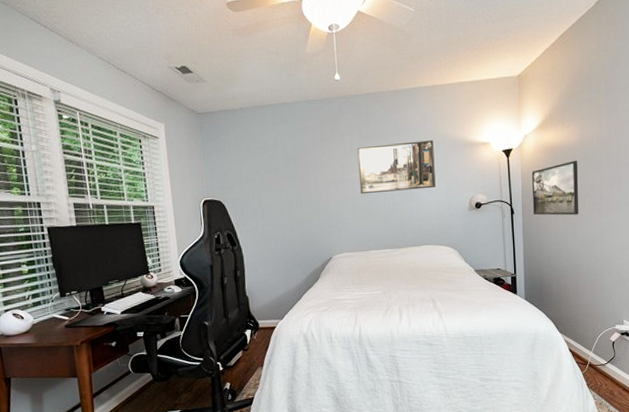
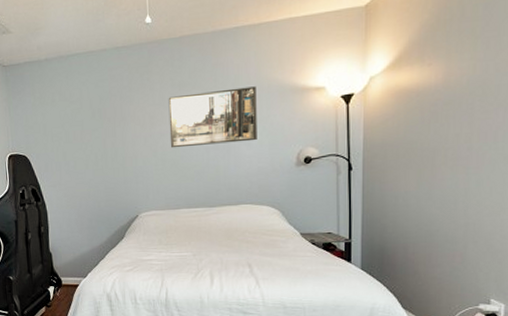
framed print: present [532,160,579,216] -> none [377,105,440,173]

